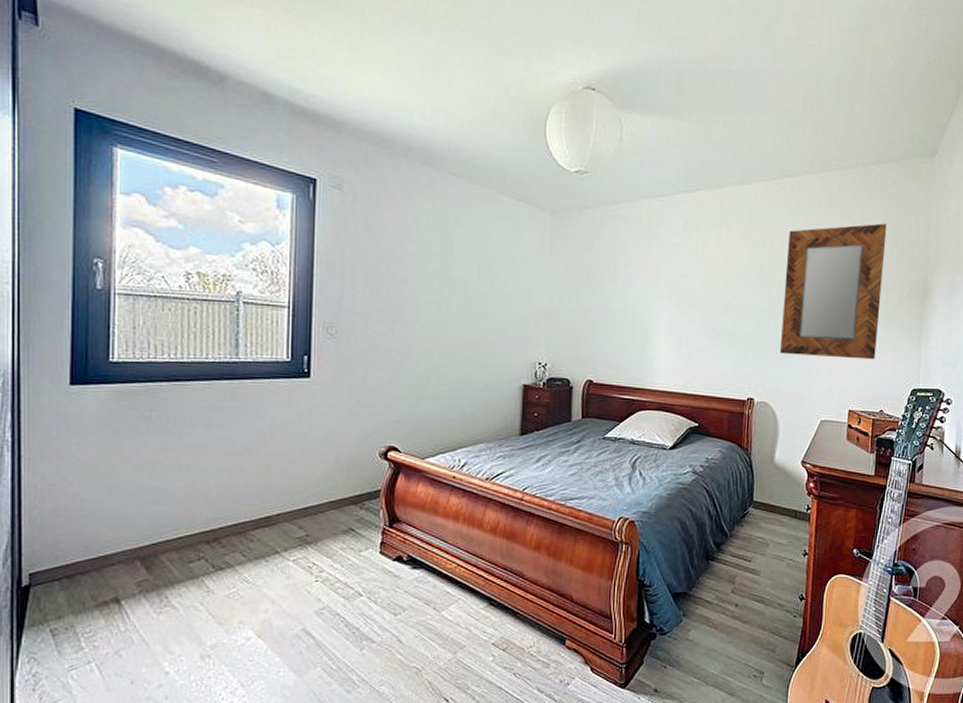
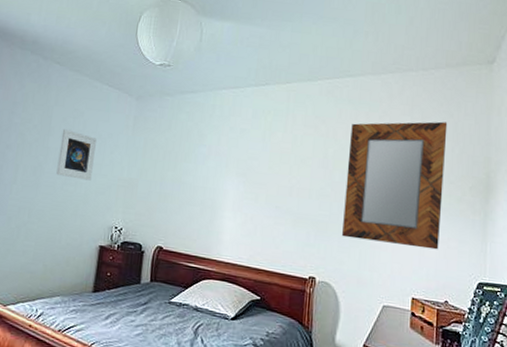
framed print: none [465,255,509,313] -> present [56,129,97,181]

